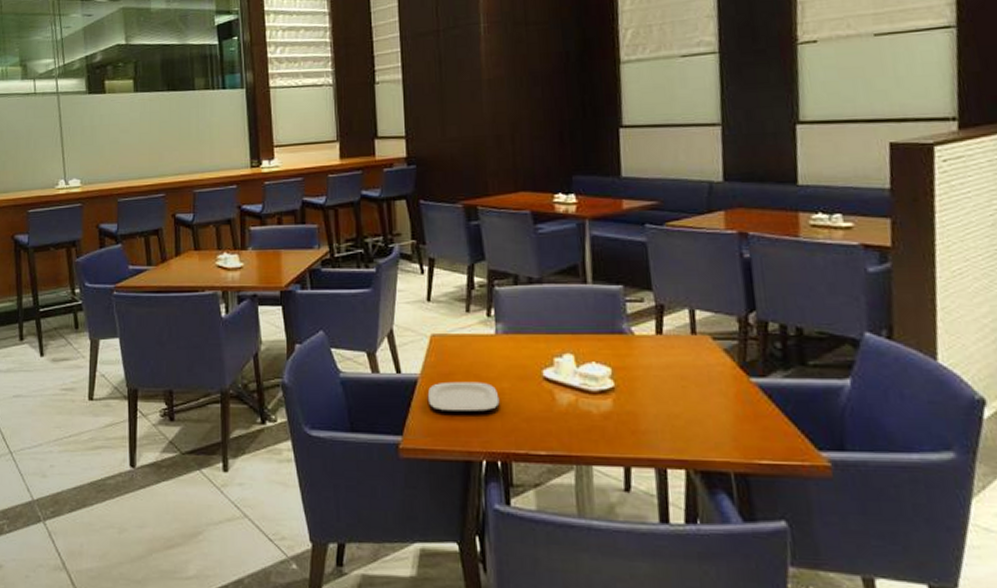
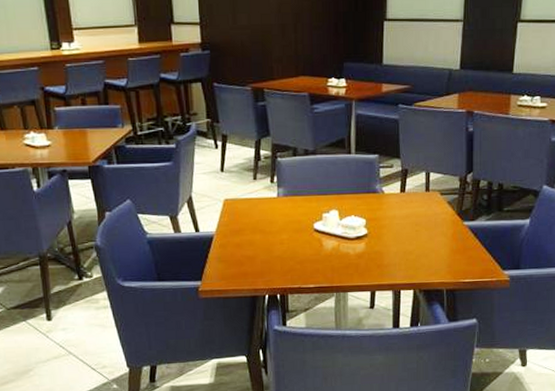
plate: present [427,381,500,413] -> none [221,235,280,260]

